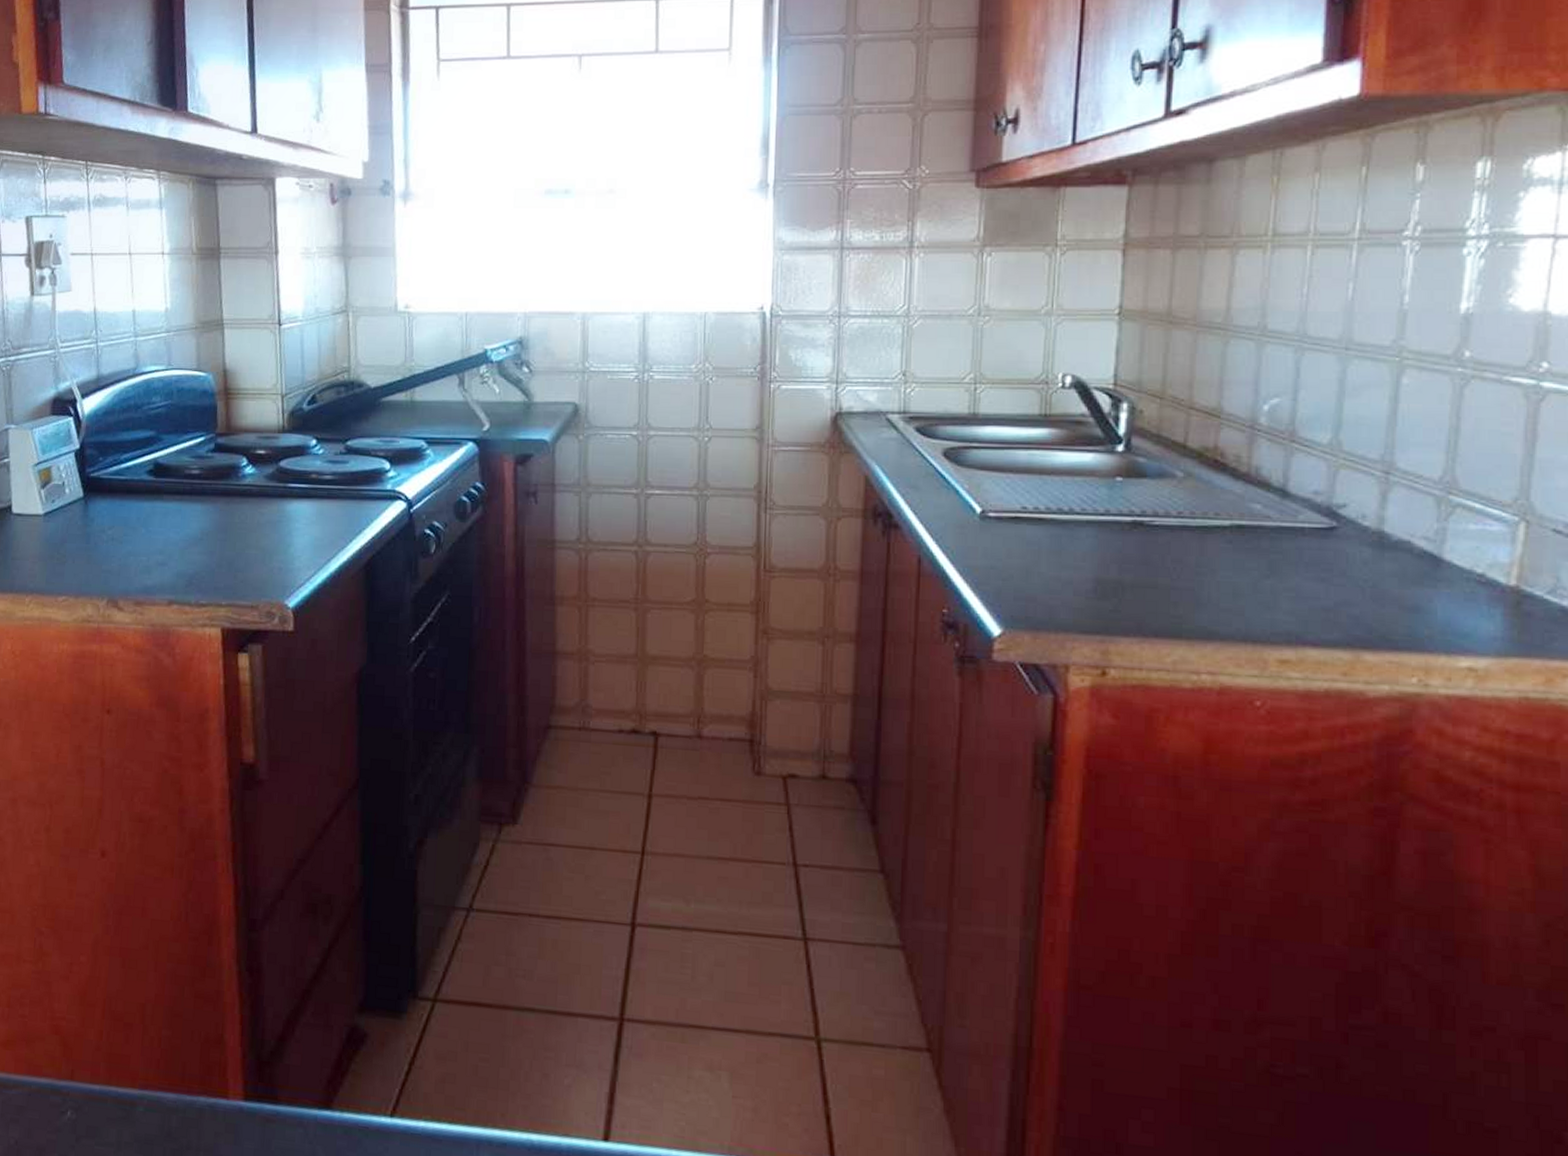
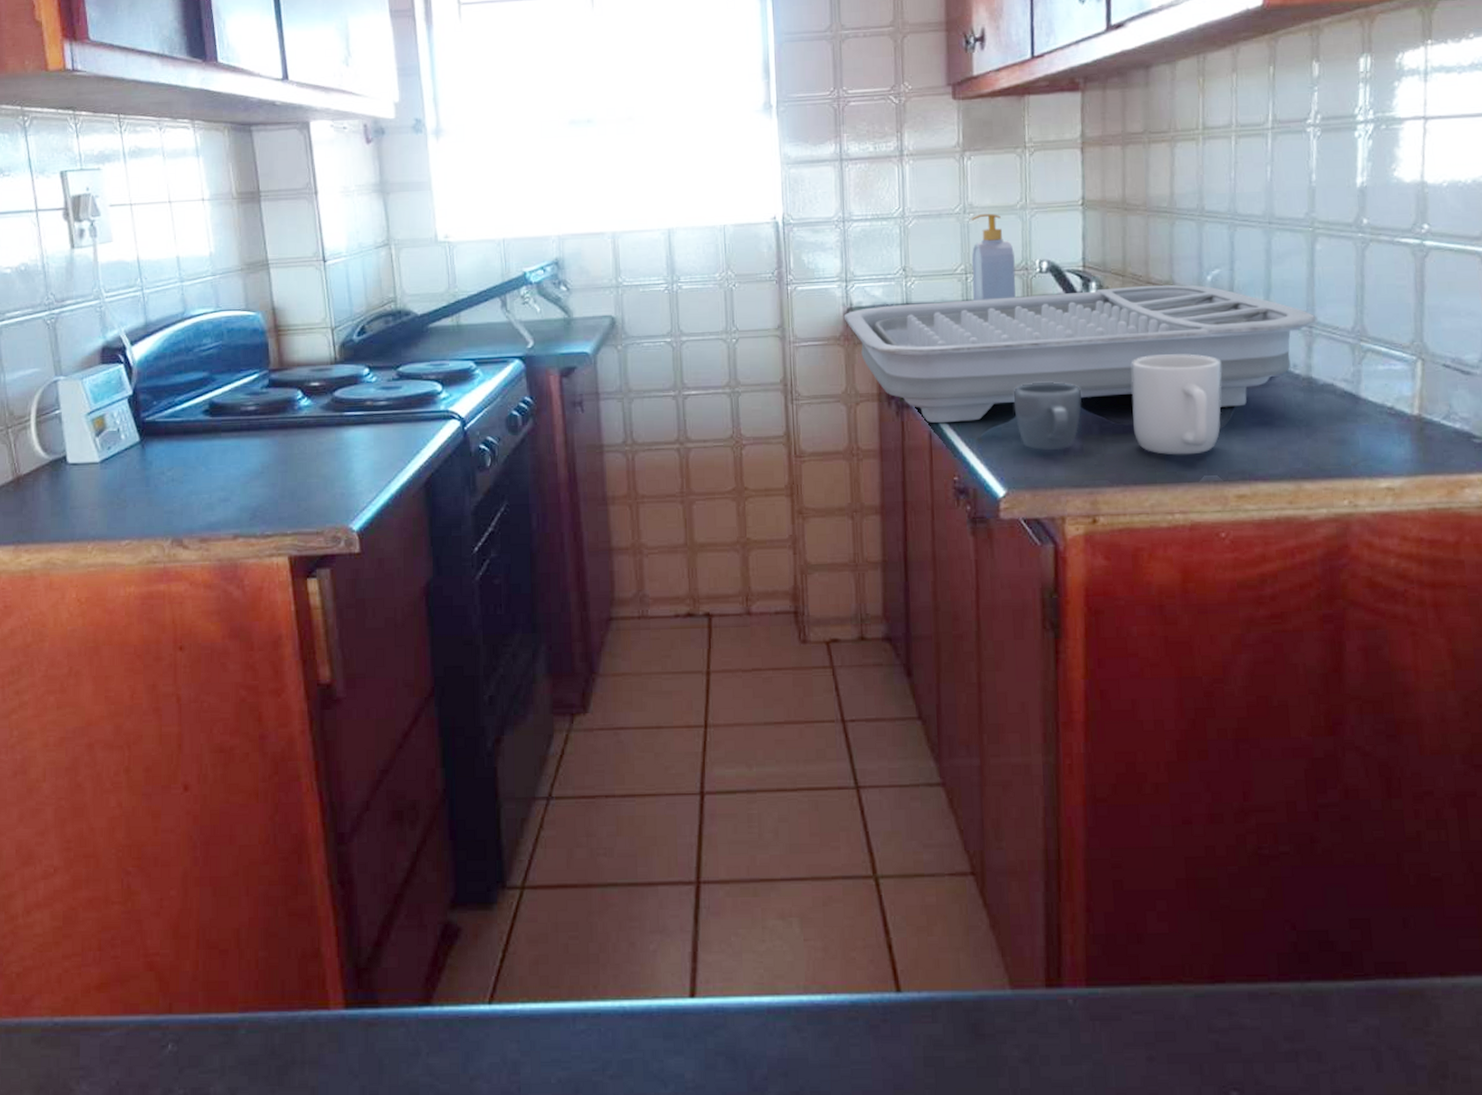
dish rack: none [831,410,1395,558] -> present [843,284,1316,423]
soap bottle: none [982,317,1034,415] -> present [971,213,1016,301]
mug: none [1019,511,1099,590] -> present [1013,382,1082,451]
mug: none [1160,491,1272,609] -> present [1131,354,1222,455]

